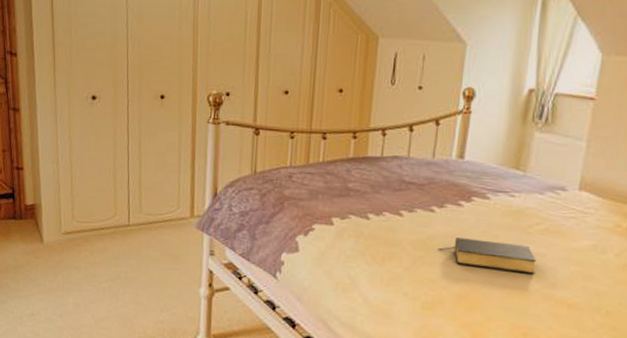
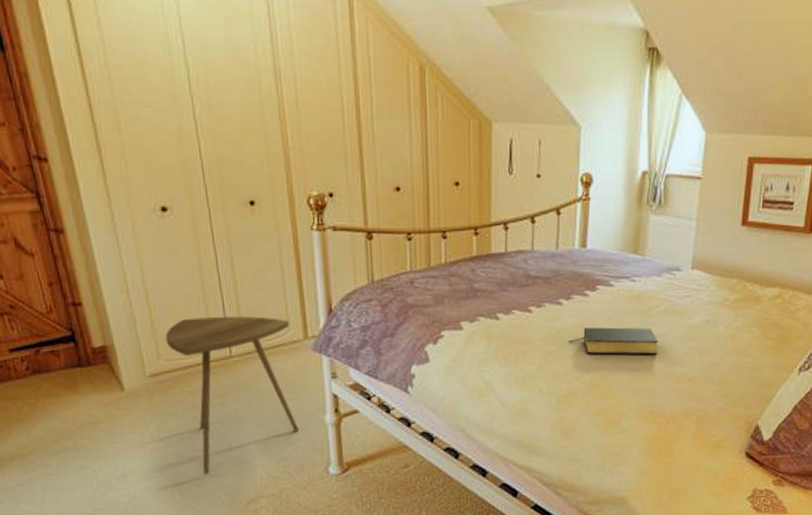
side table: none [80,189,180,325] -> present [165,316,300,475]

